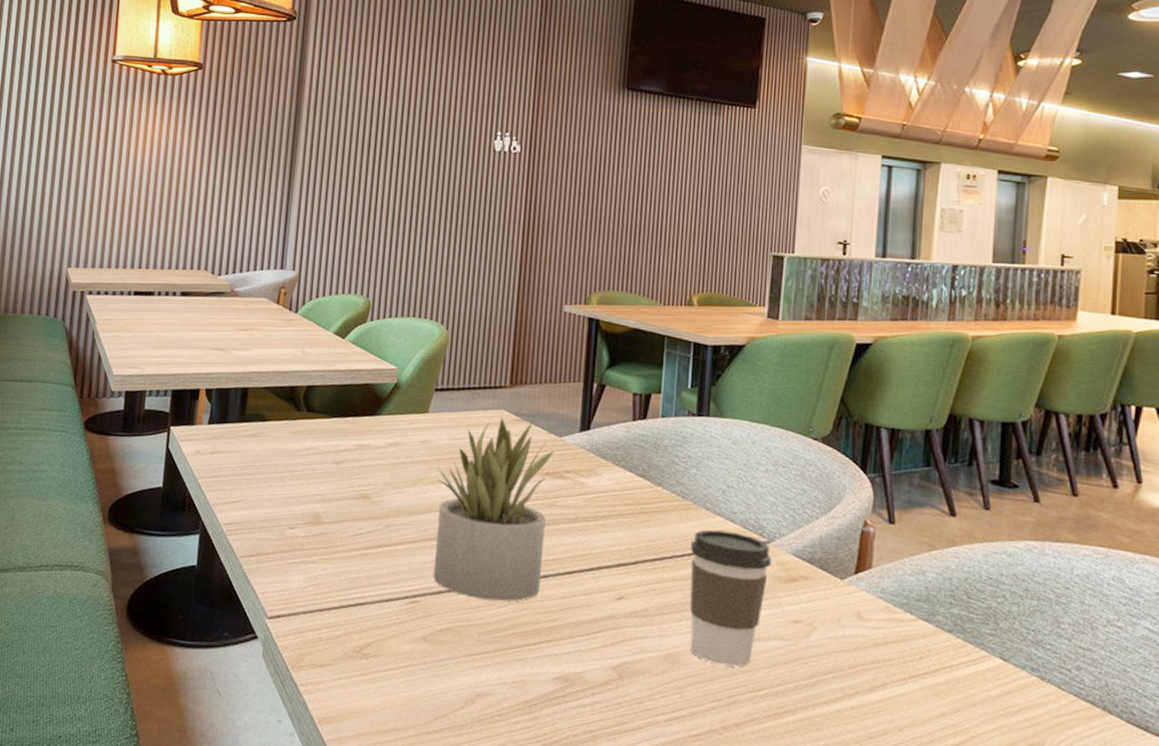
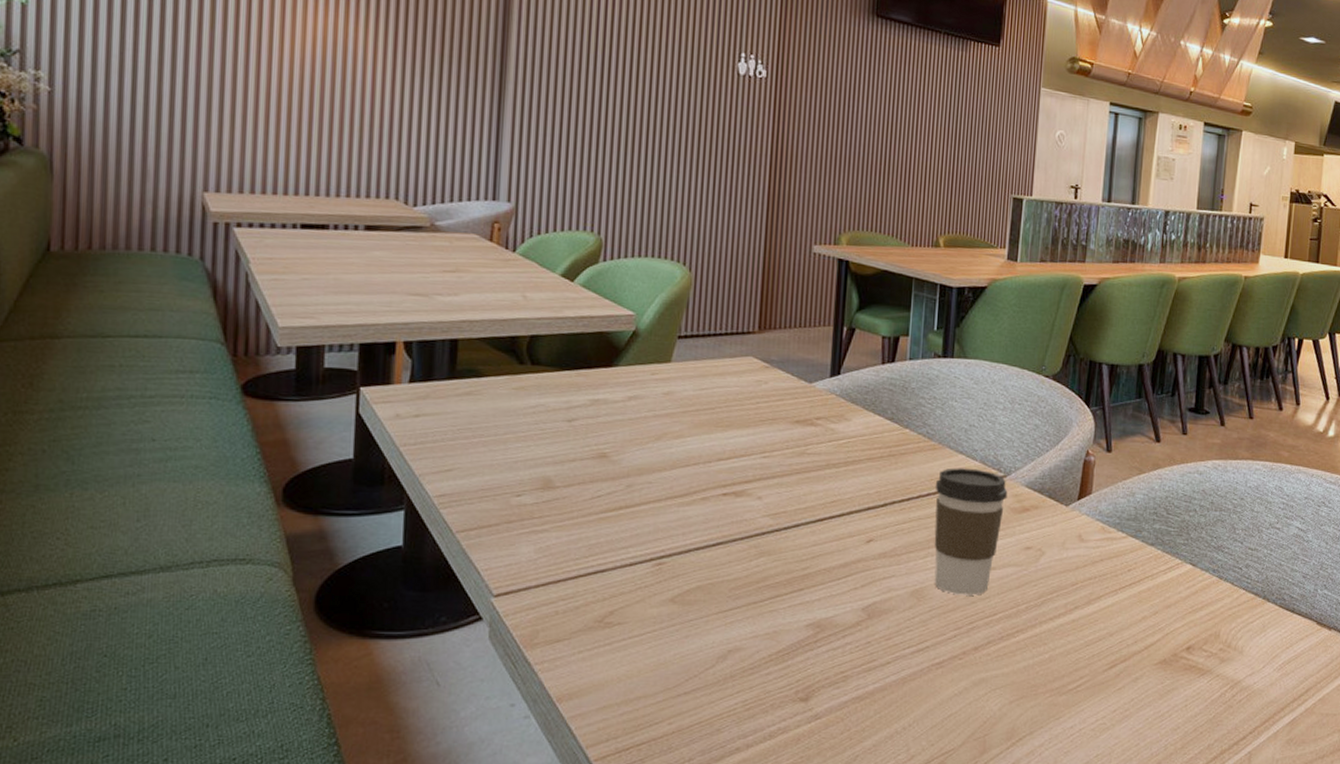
succulent plant: present [434,418,555,602] -> none [681,365,805,555]

